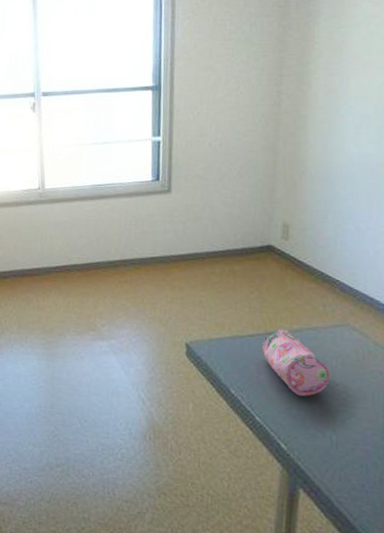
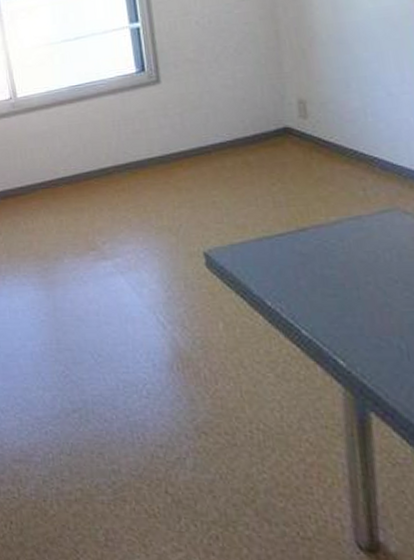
pencil case: present [261,329,331,396] -> none [294,223,387,300]

